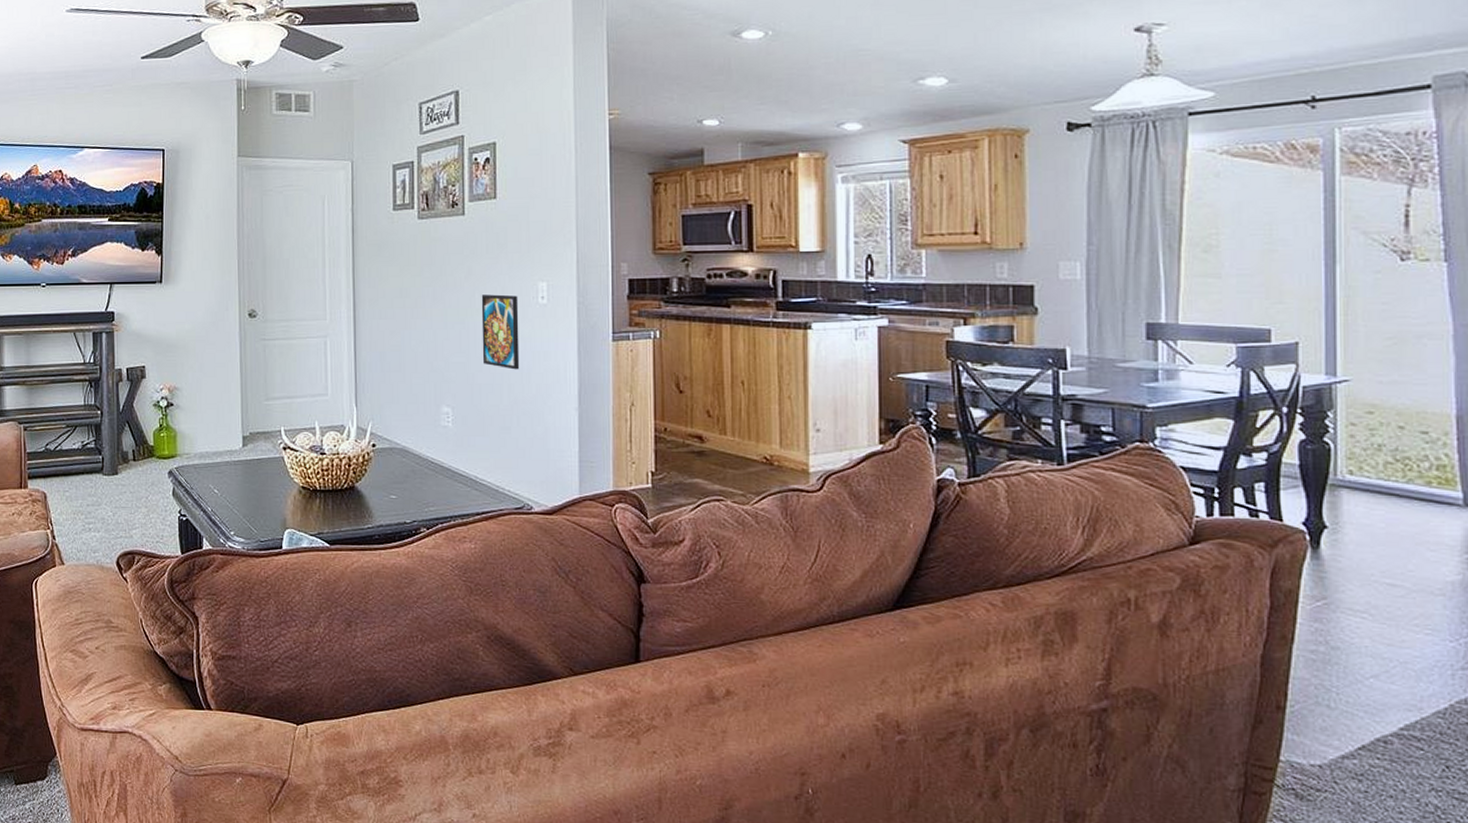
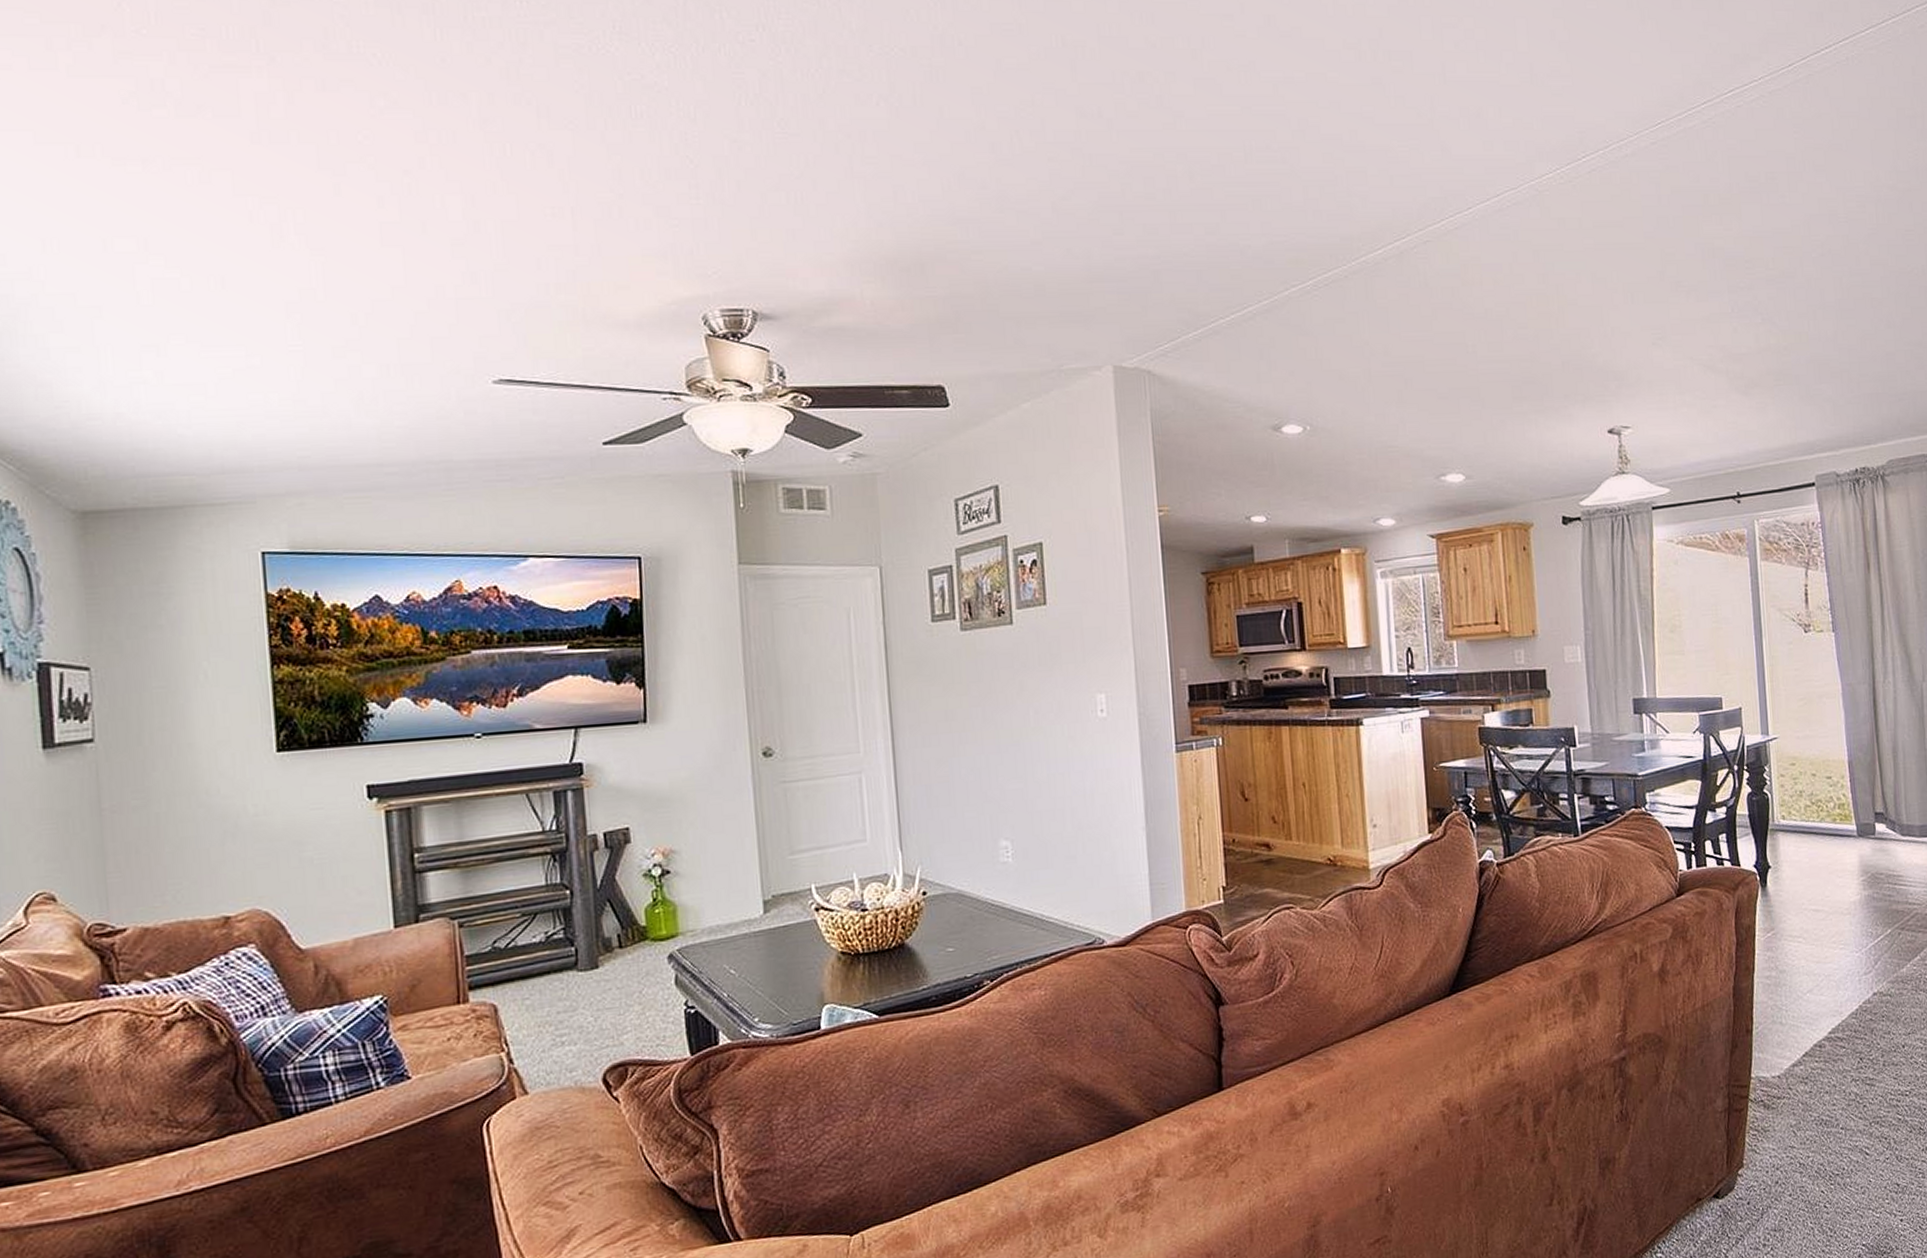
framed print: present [481,294,520,370] -> none [1036,710,1082,792]

